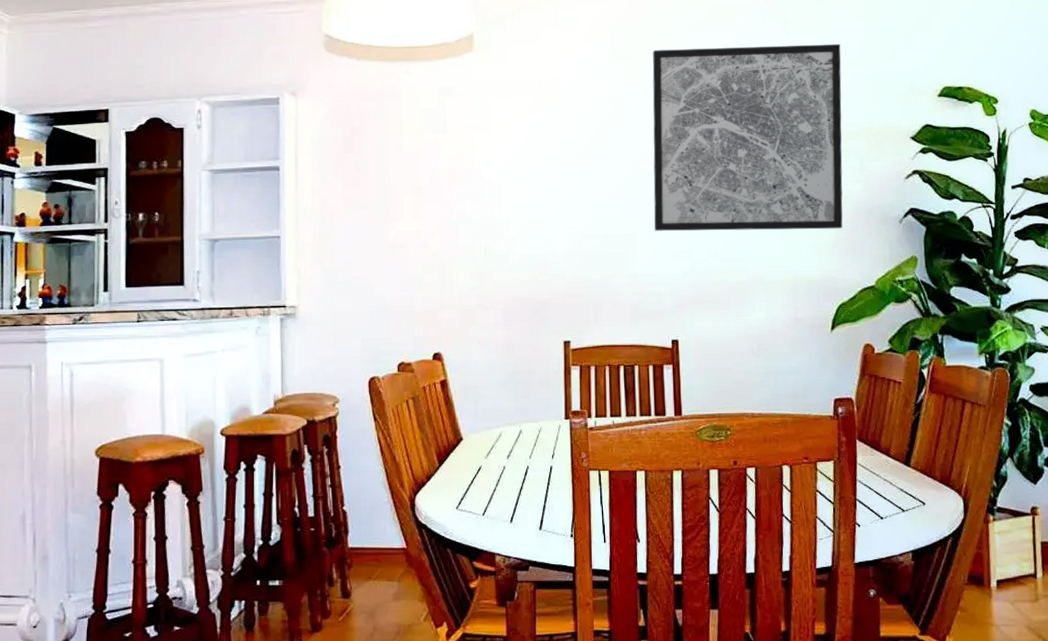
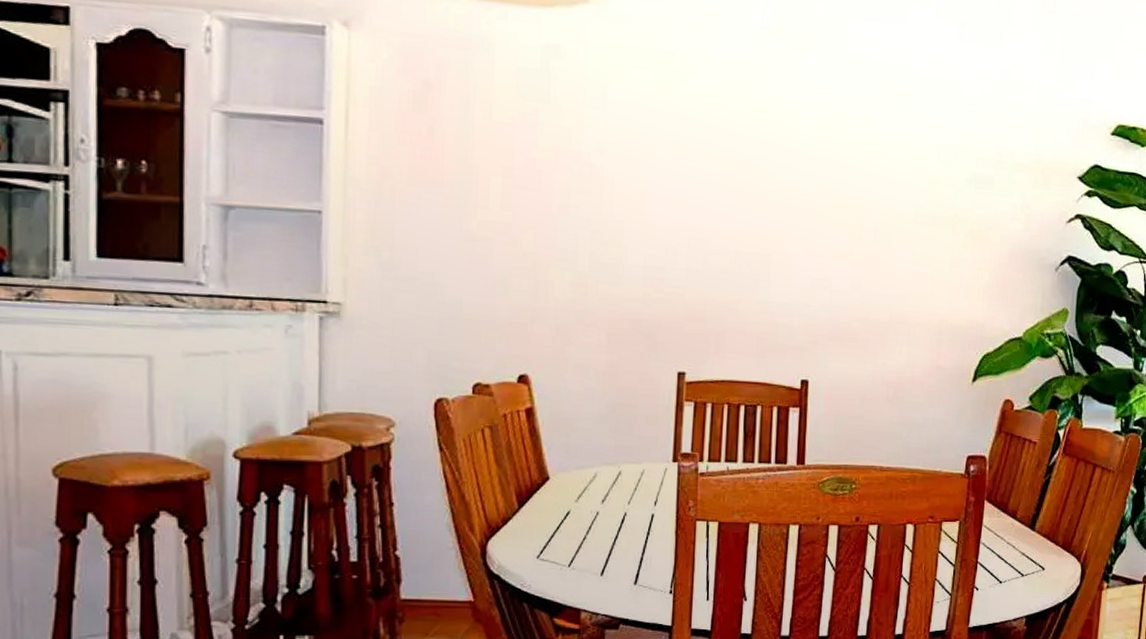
wall art: present [652,43,843,231] -> none [792,35,1018,271]

